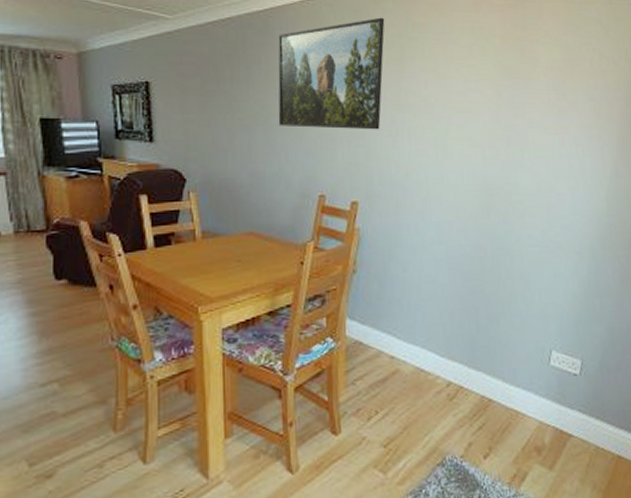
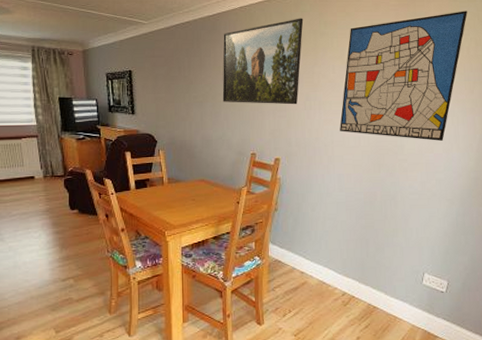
wall art: none [436,15,588,177] -> present [340,11,468,141]

